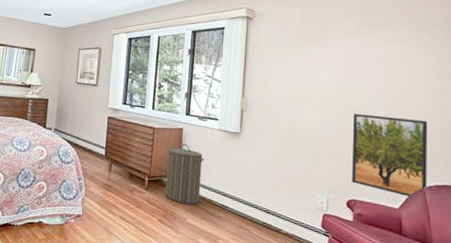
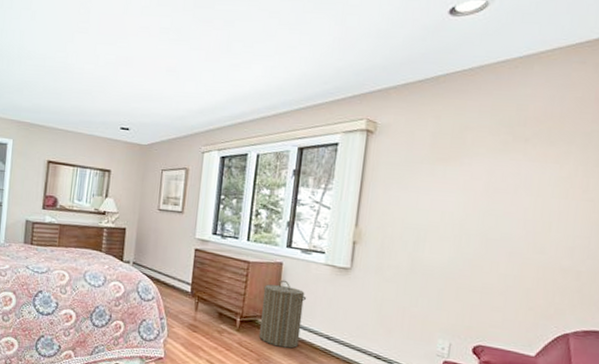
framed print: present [352,114,428,198] -> none [481,247,582,345]

